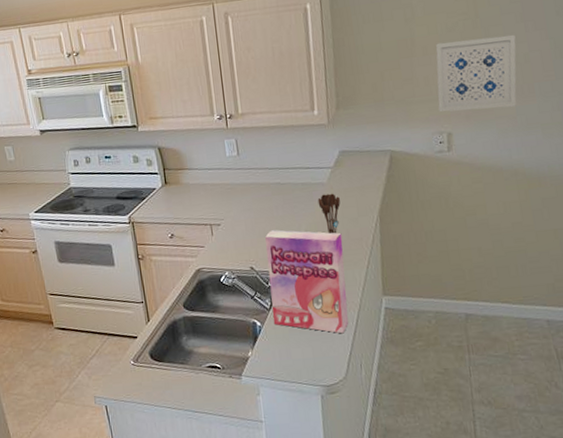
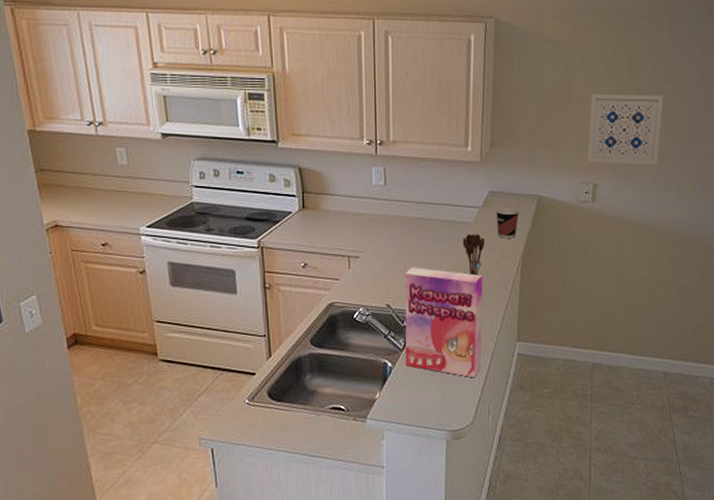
cup: none [349,165,373,196] -> present [496,208,519,238]

